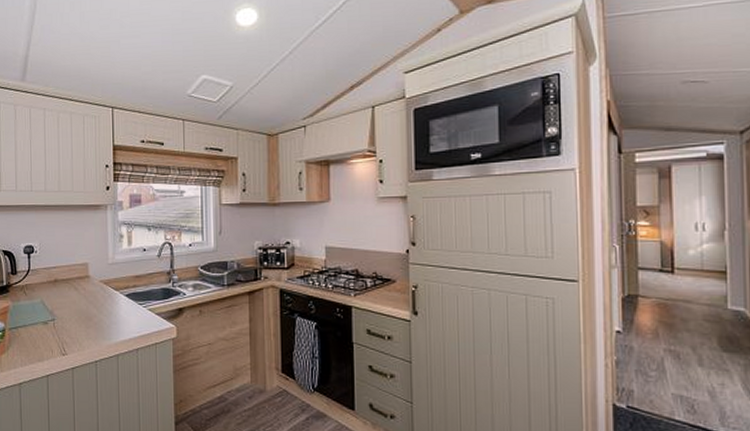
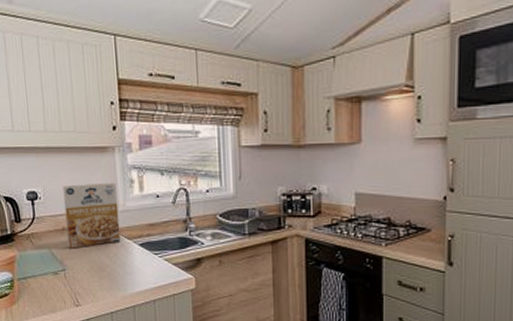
cereal box: none [58,237,108,299] -> present [63,182,121,249]

